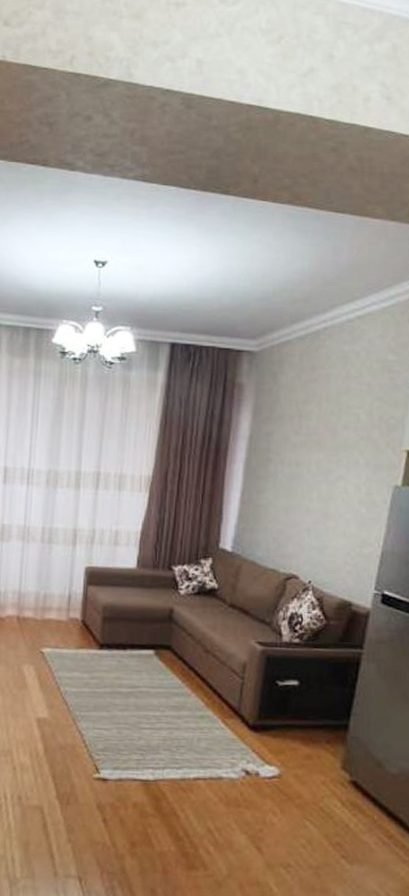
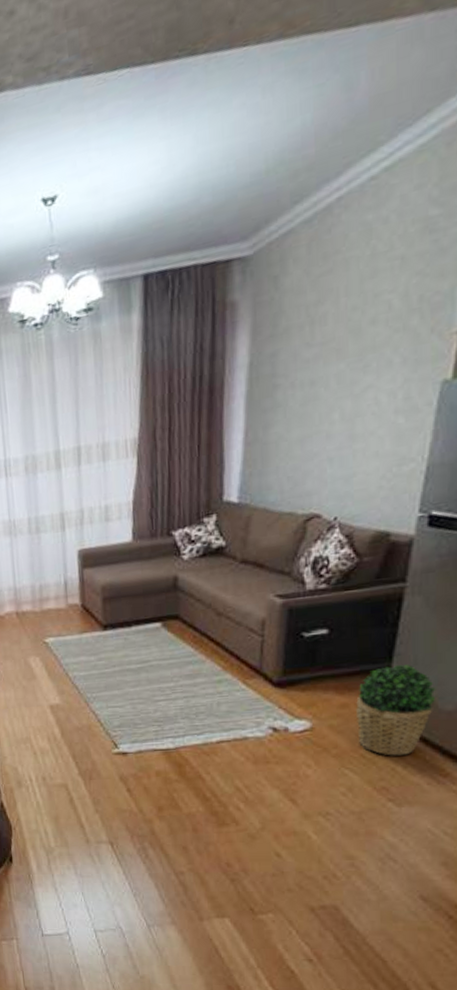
potted plant: none [318,723,384,813] -> present [356,664,436,756]

